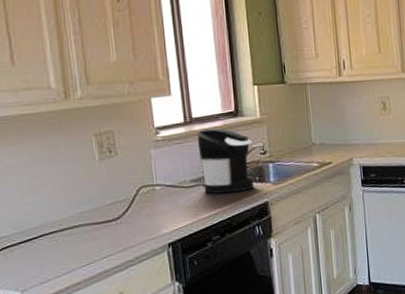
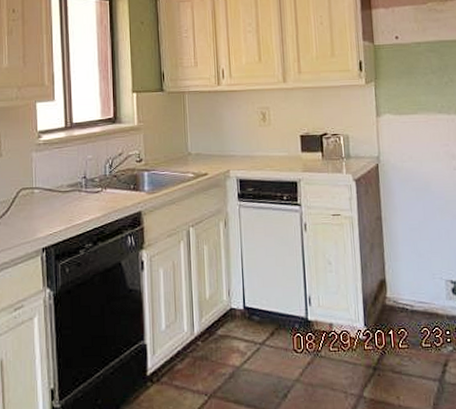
coffee maker: present [197,128,254,194] -> none [76,134,129,201]

